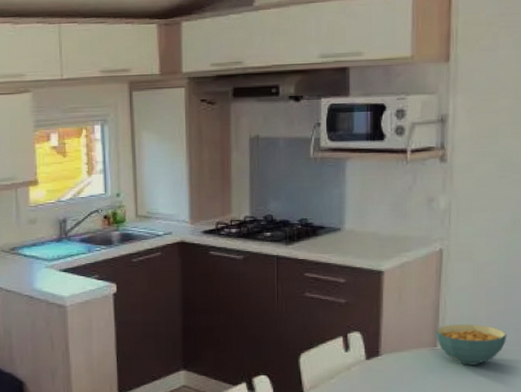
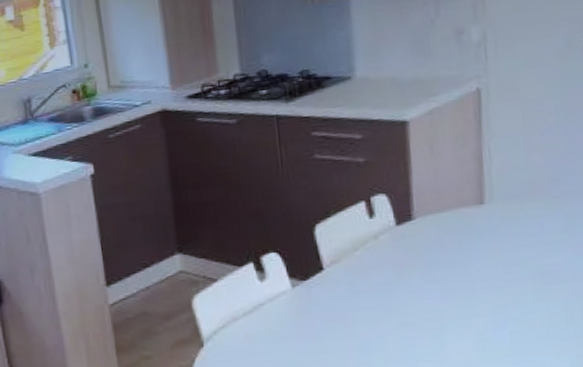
cereal bowl: present [435,324,507,365] -> none [479,173,573,223]

